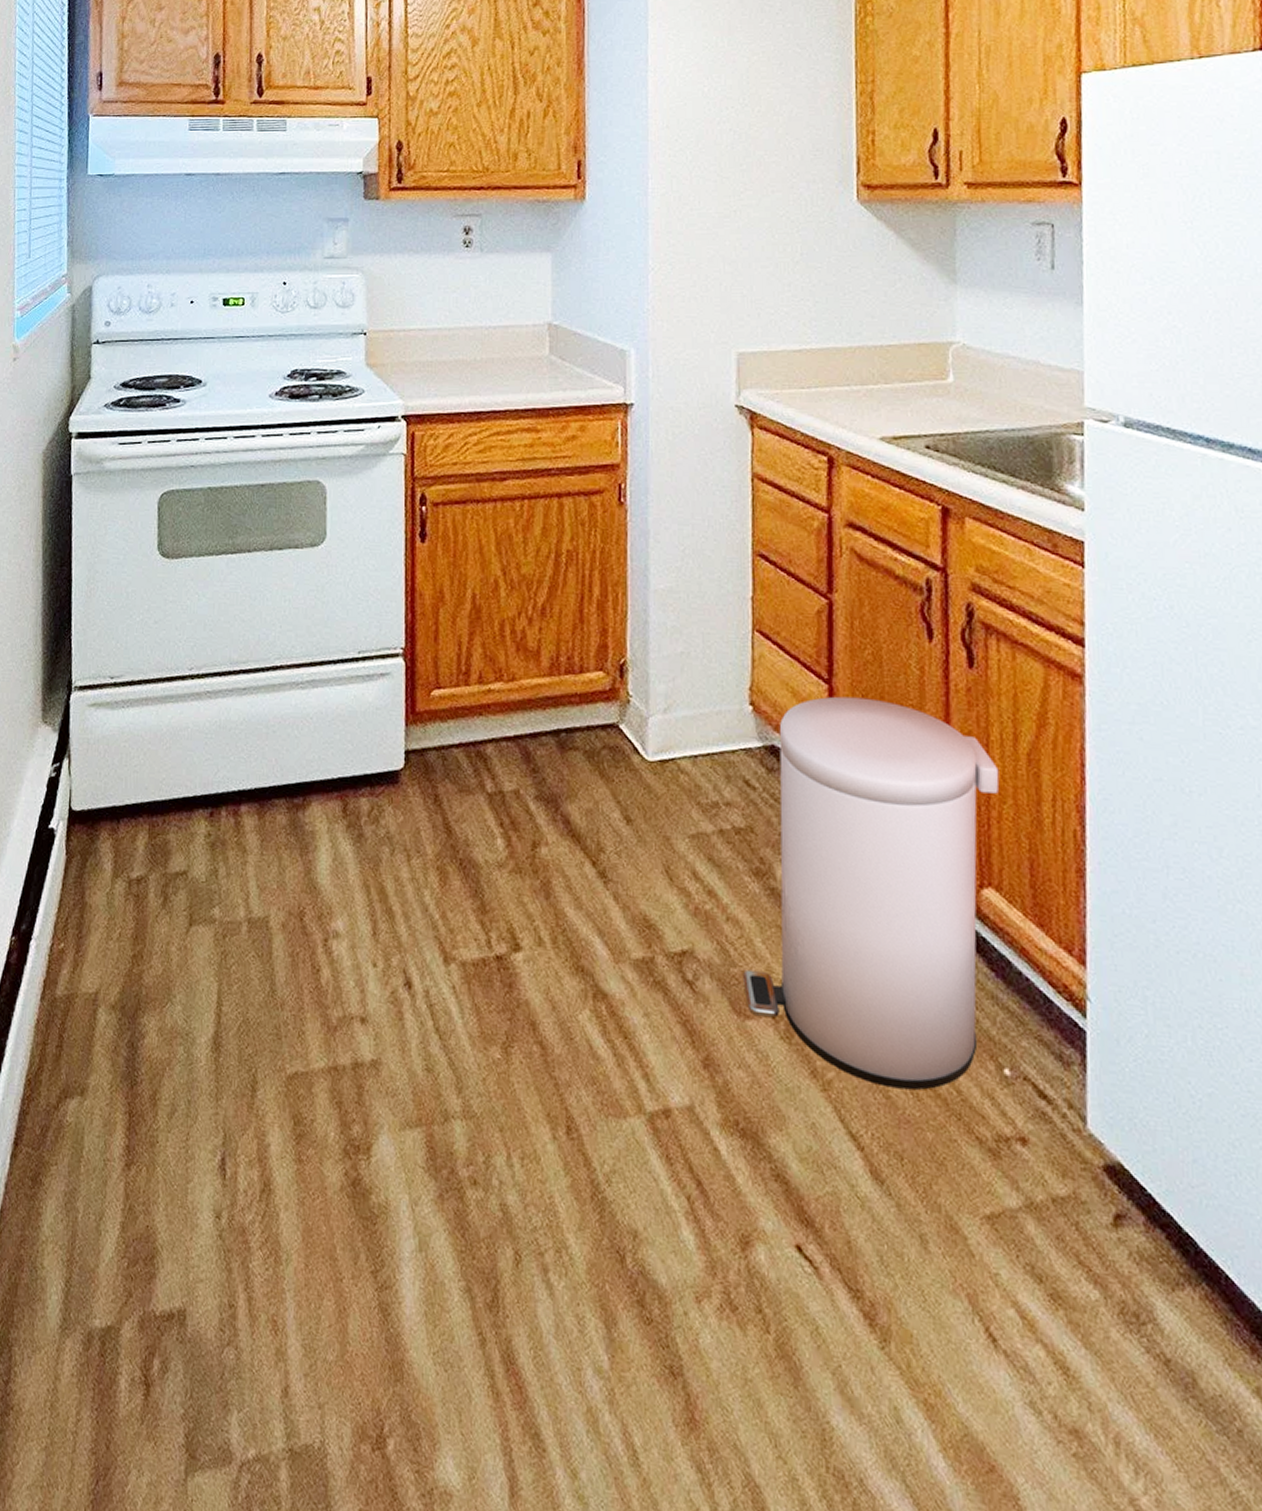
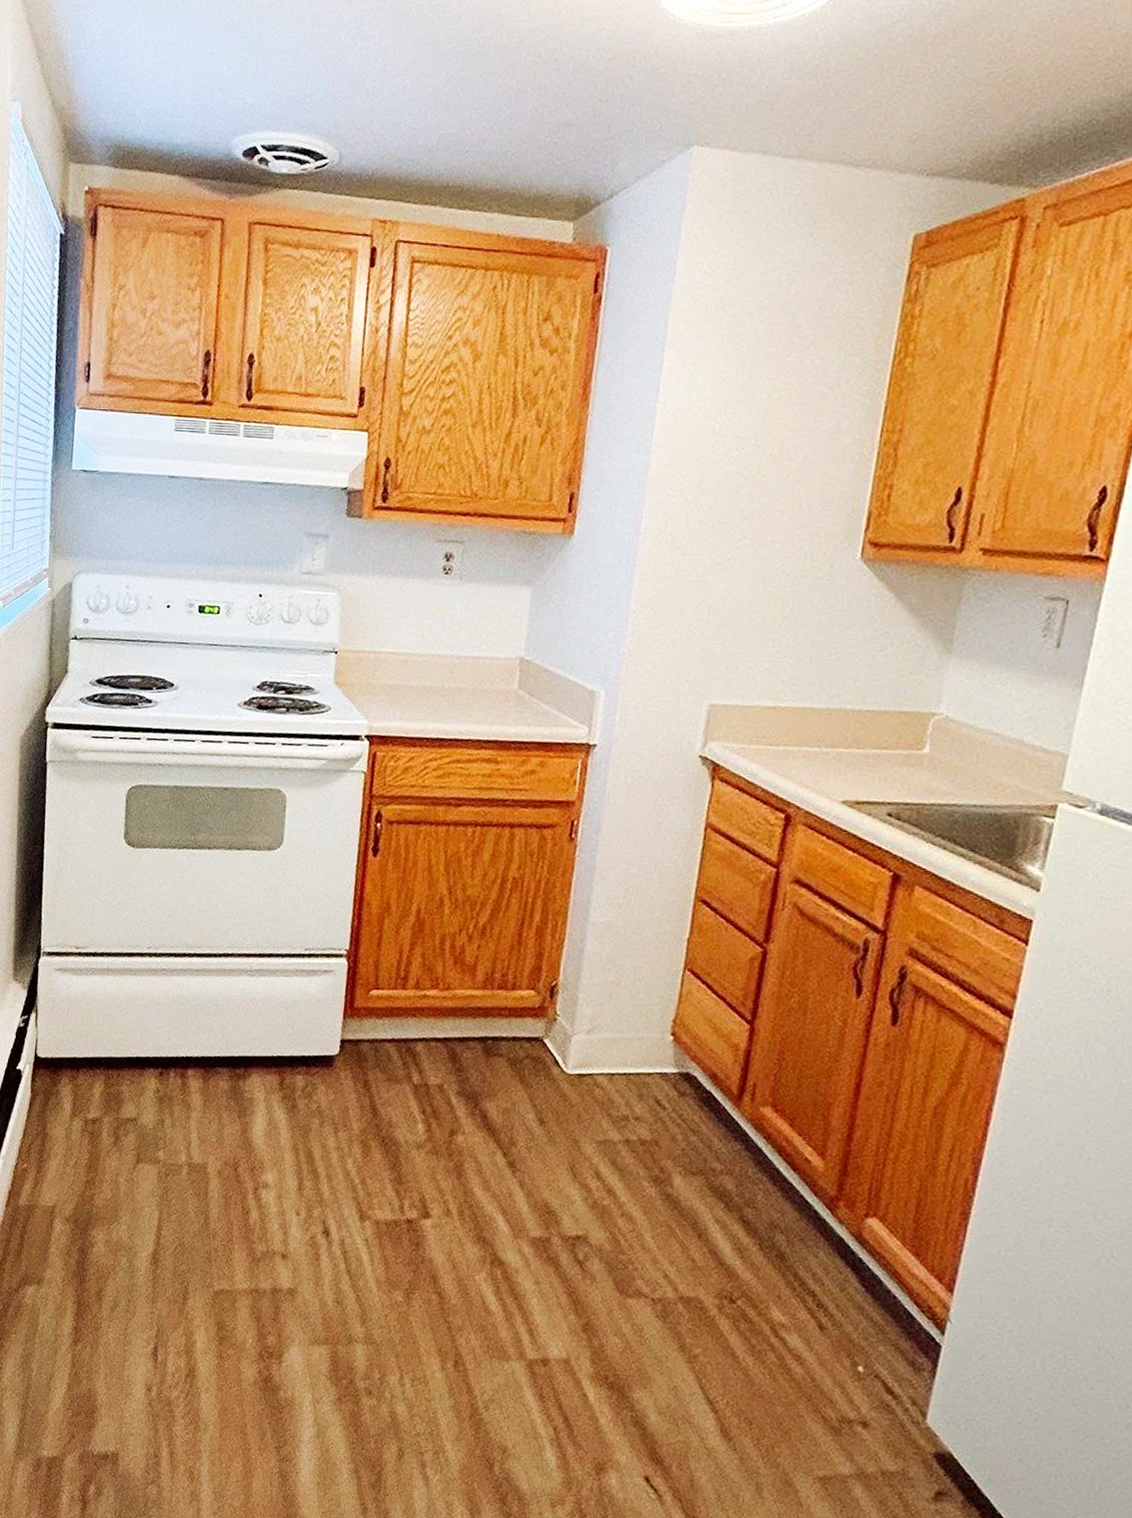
pedal bin: present [743,696,1000,1090] -> none [629,1036,904,1374]

